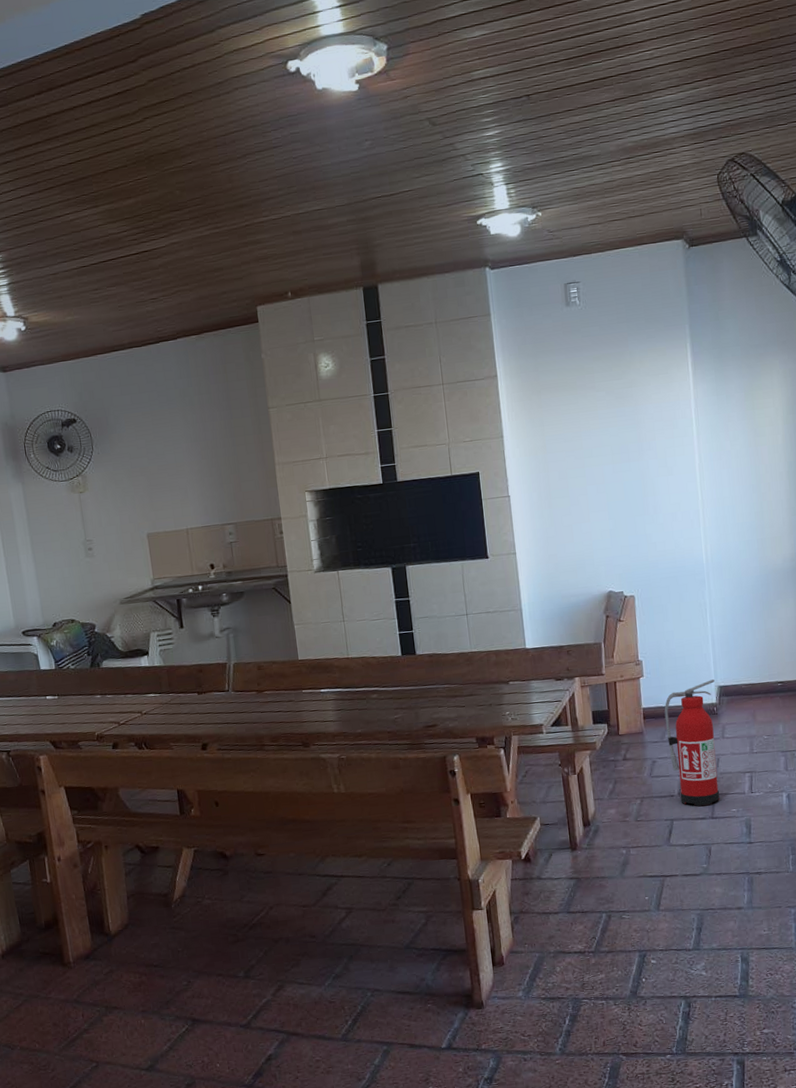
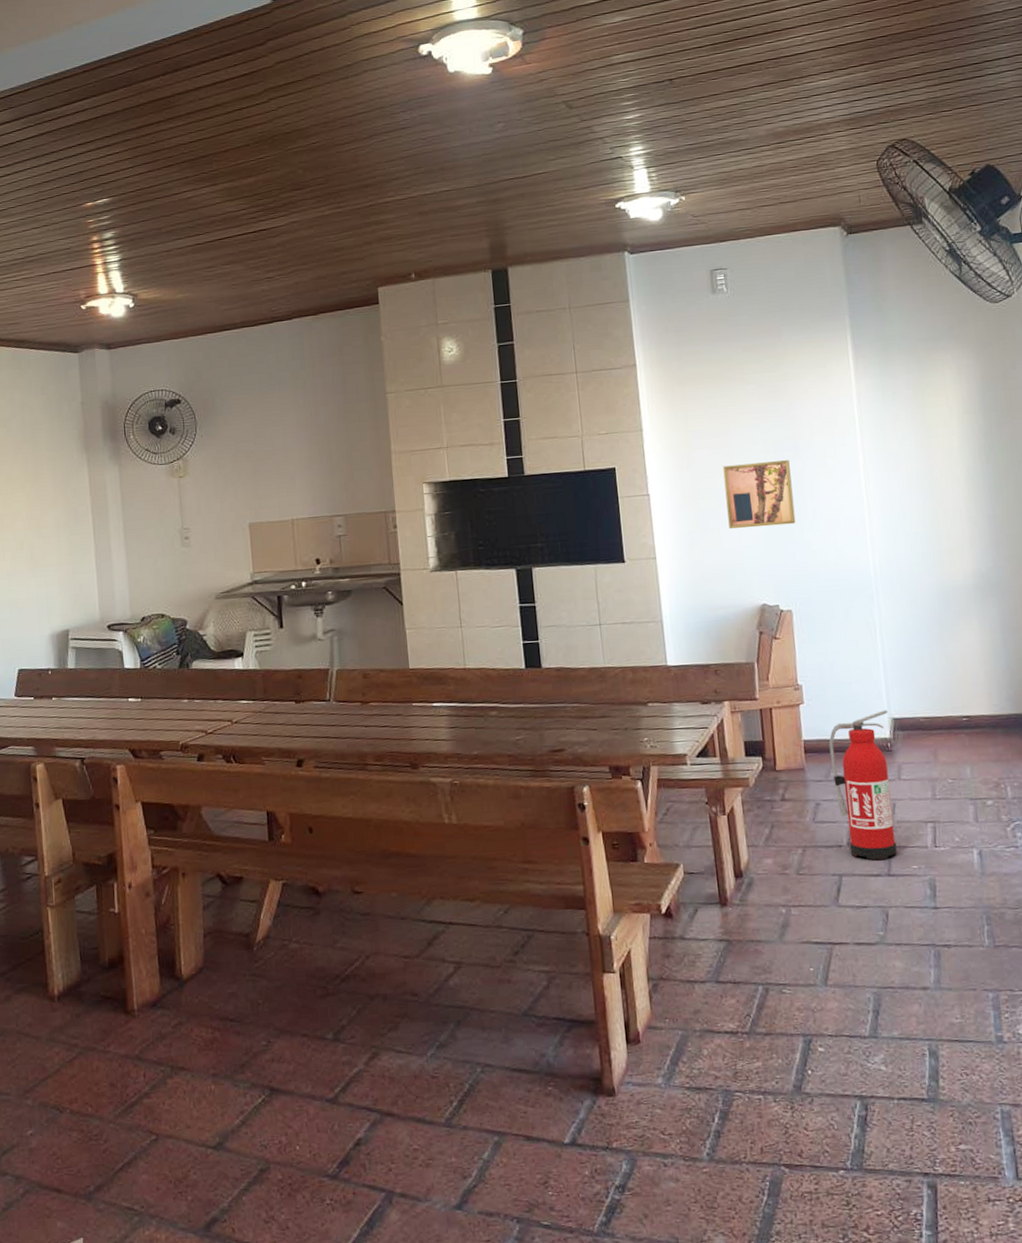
wall art: none [575,461,639,525] -> present [722,460,796,529]

